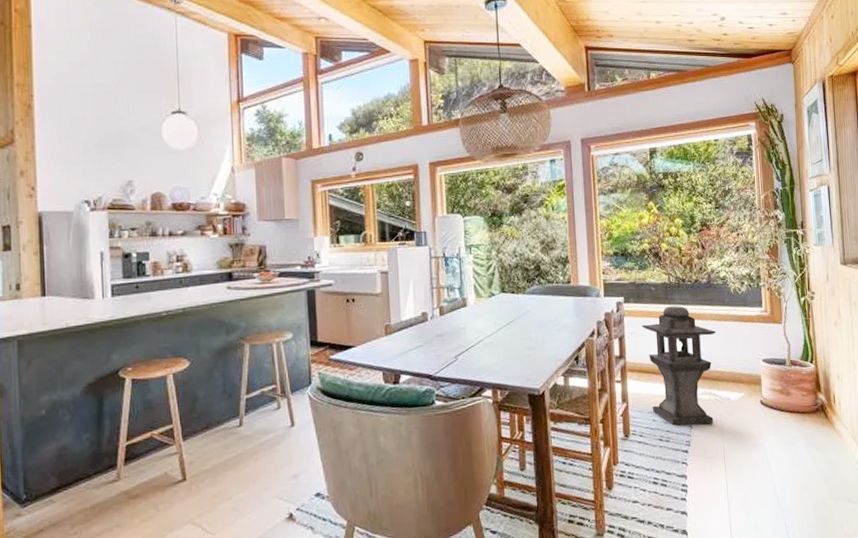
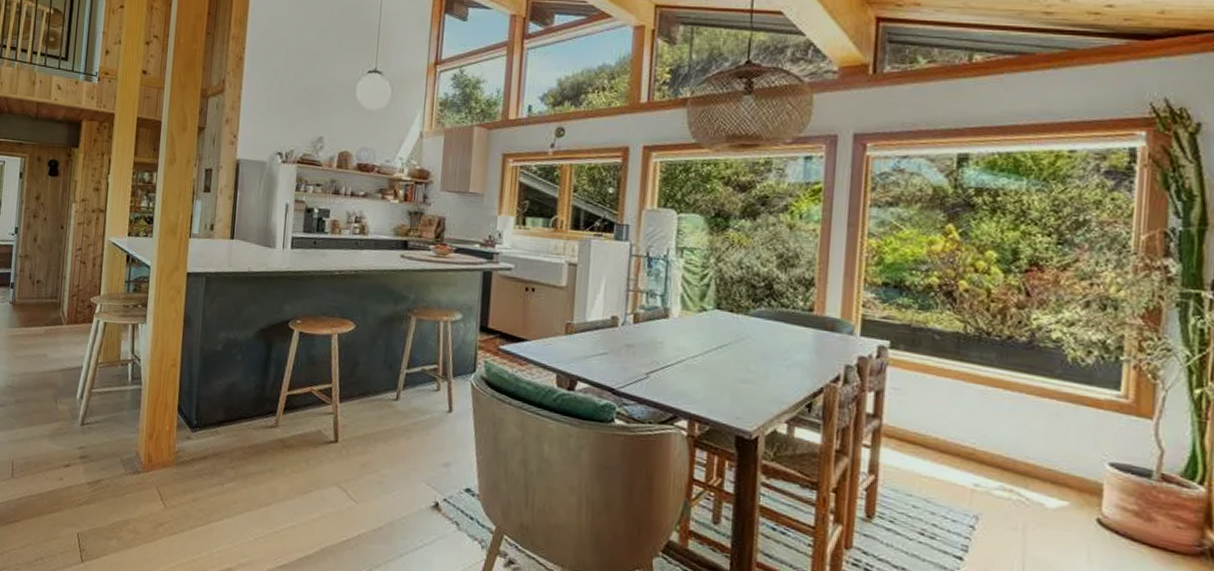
lantern: present [641,306,717,426] -> none [912,364,1034,532]

